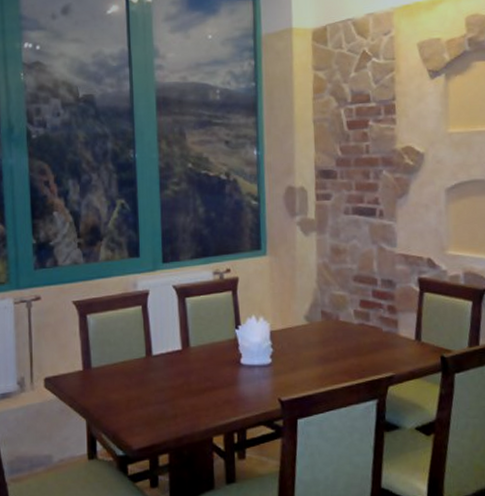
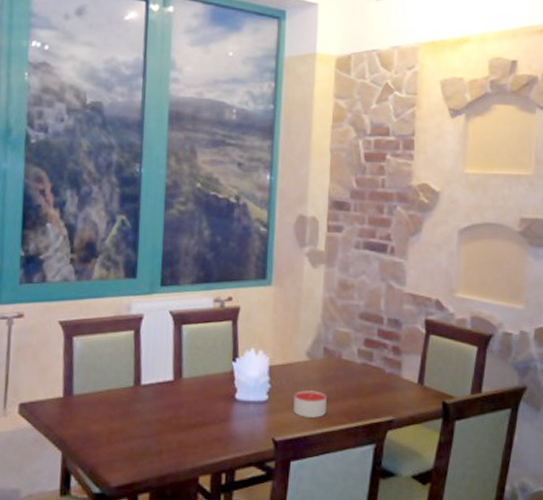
candle: none [296,352,328,378] -> present [293,390,326,418]

